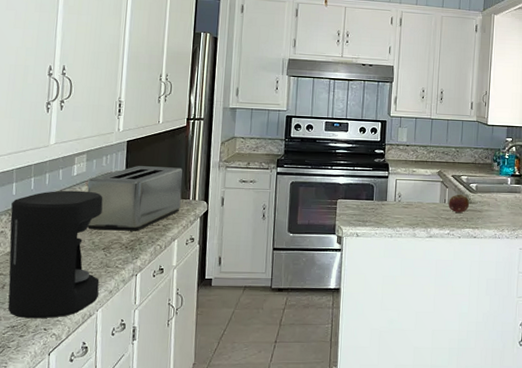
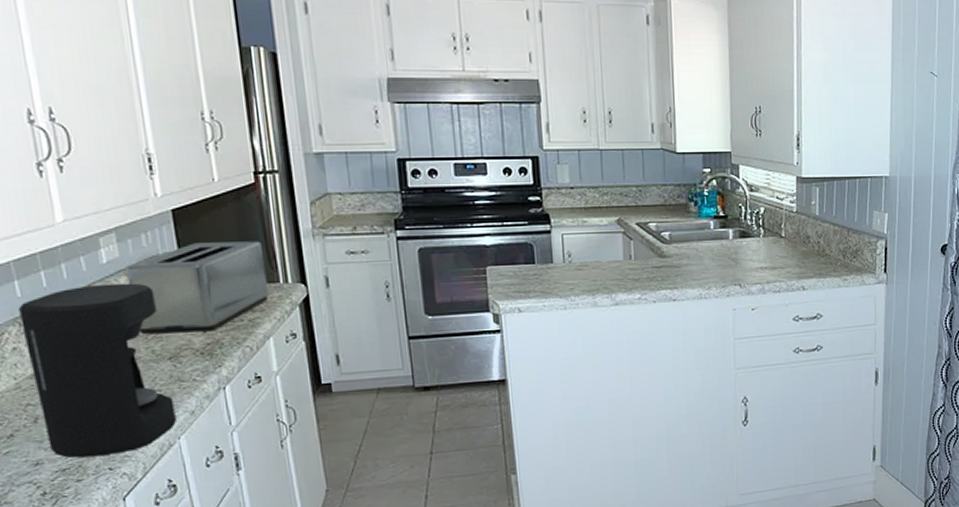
fruit: present [448,194,470,214] -> none [635,247,664,272]

